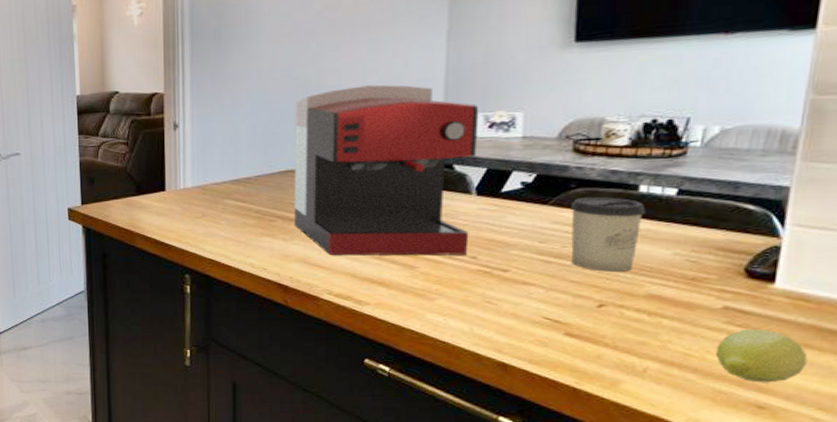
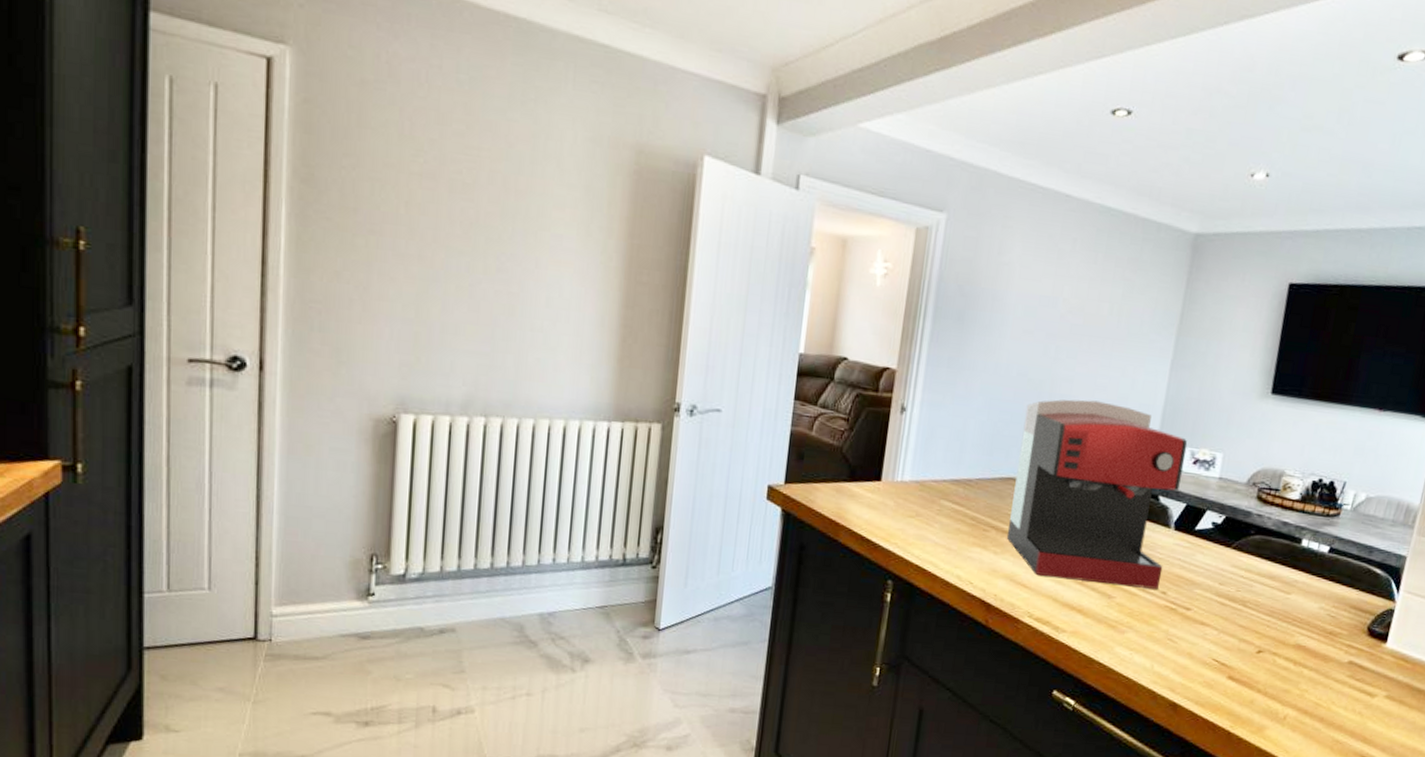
cup: present [570,197,646,272] -> none [1242,545,1305,621]
fruit: present [715,328,808,383] -> none [1338,683,1401,735]

